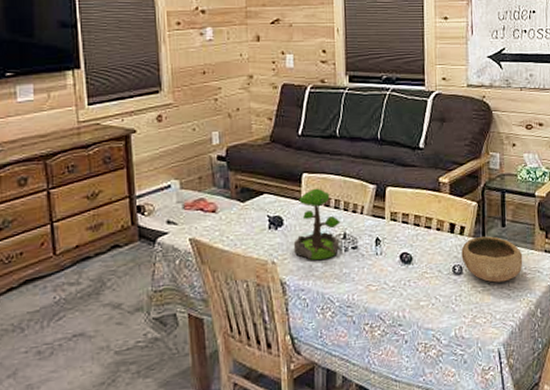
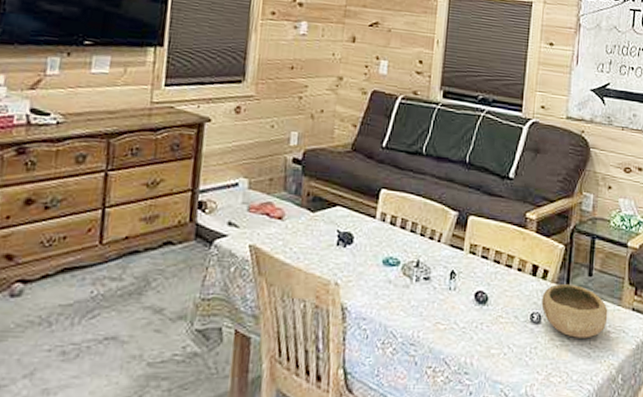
plant: present [293,188,340,261] -> none [360,206,415,288]

